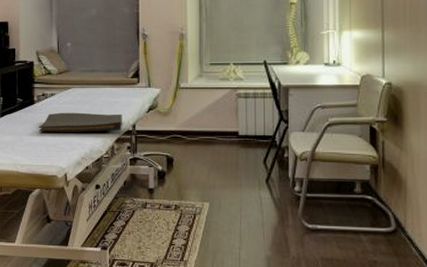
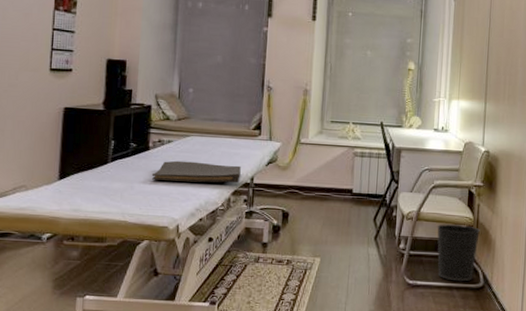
wastebasket: none [336,164,387,225] -> present [437,224,480,282]

